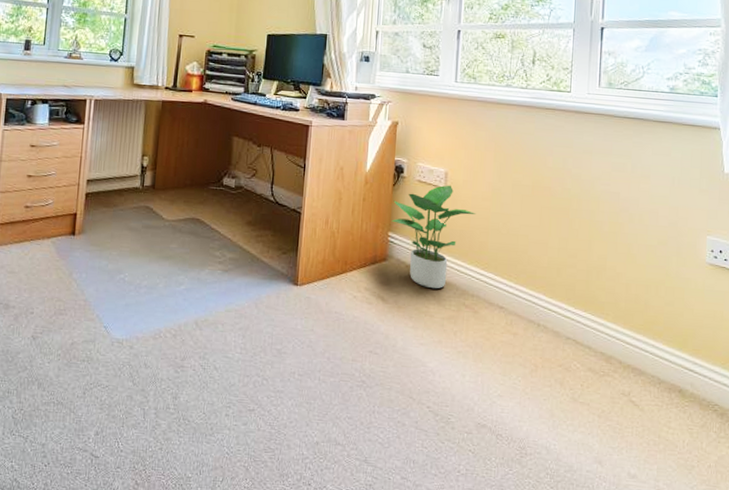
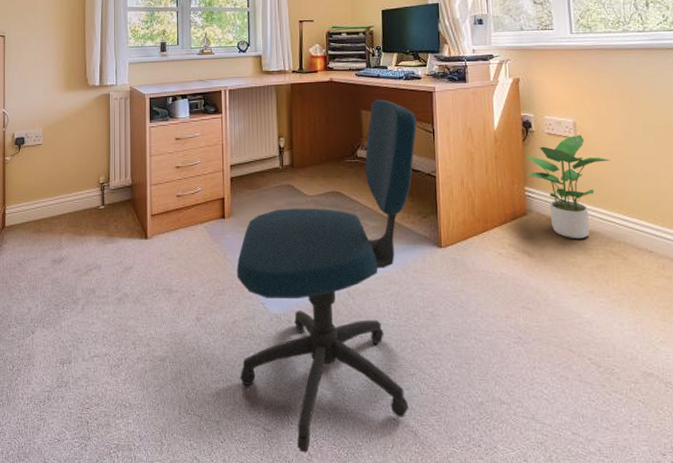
office chair: none [71,127,289,482] -> present [236,99,417,453]

